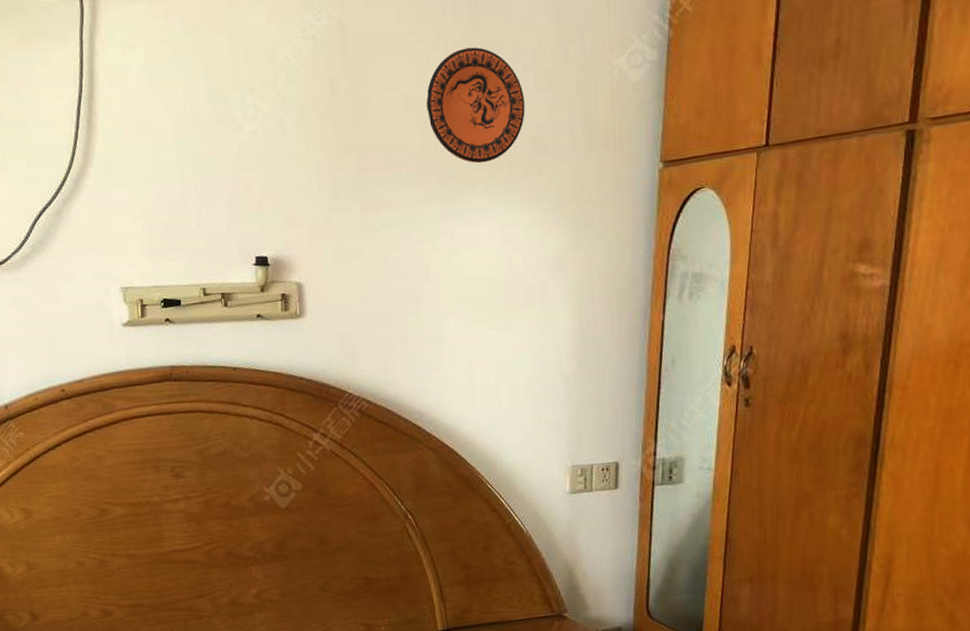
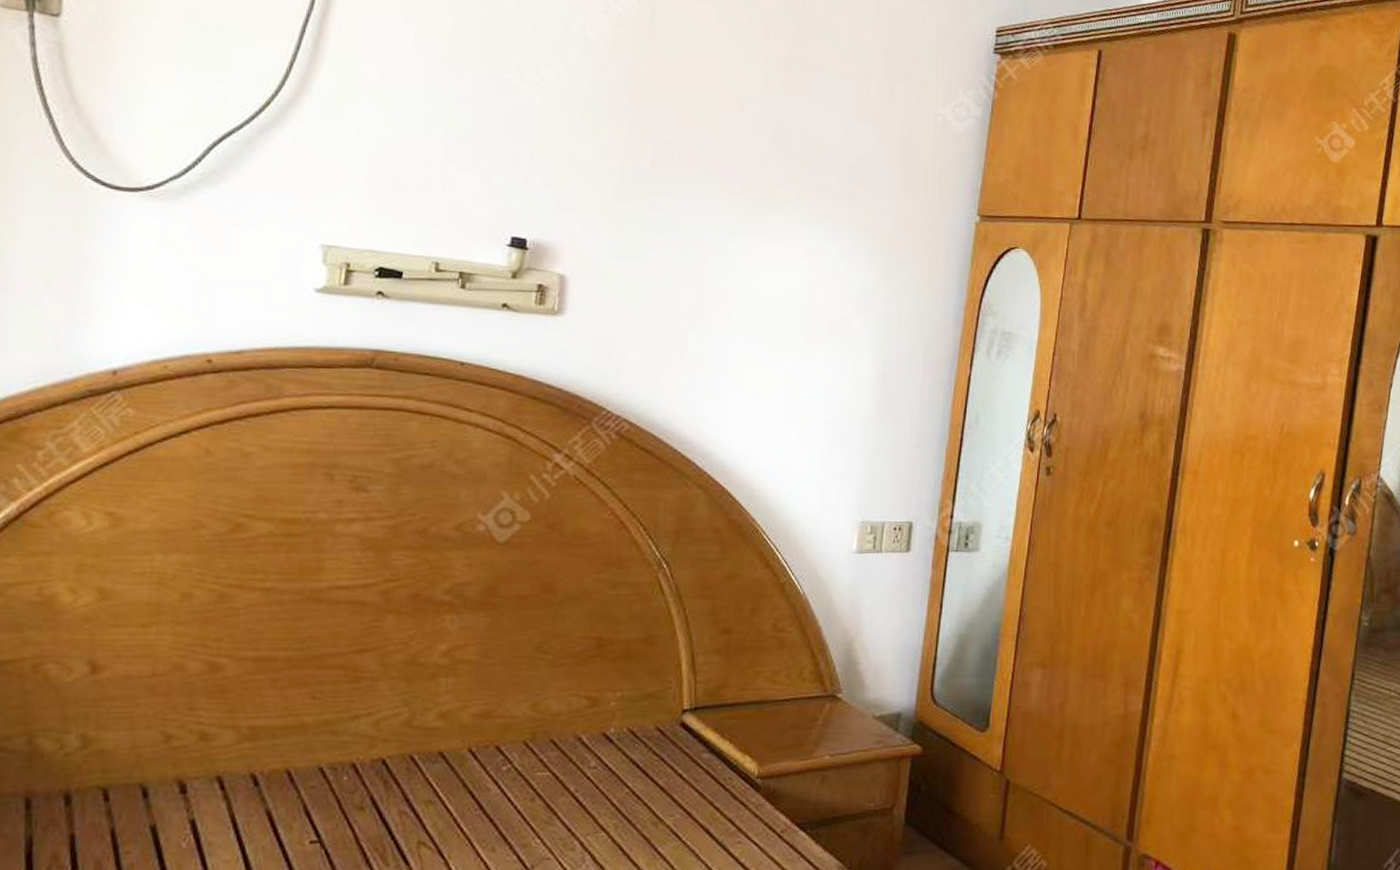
decorative plate: present [426,47,525,164] -> none [738,63,845,183]

